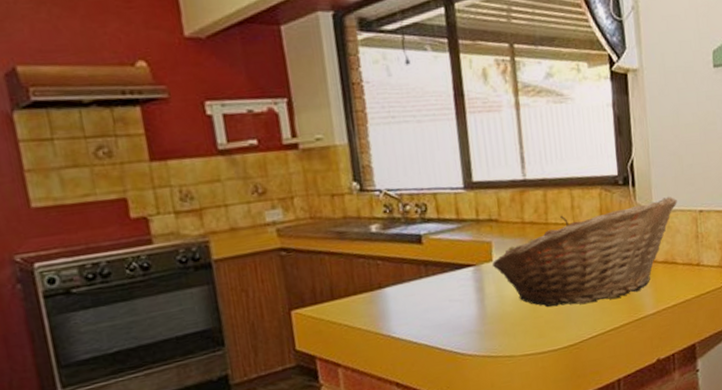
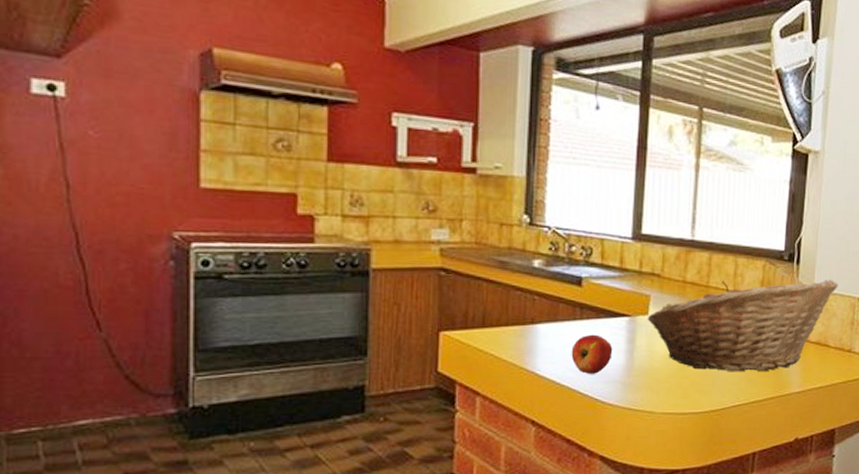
apple: none [422,289,464,329] -> present [571,334,613,374]

